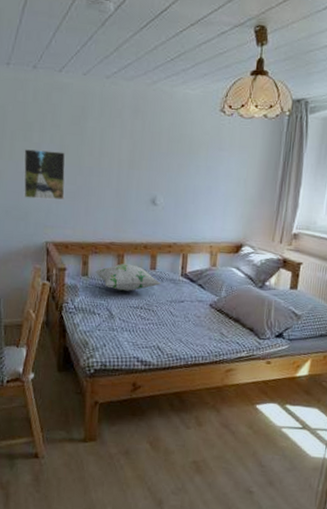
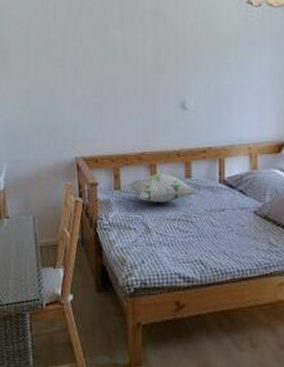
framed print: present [23,149,66,200] -> none [48,65,91,115]

